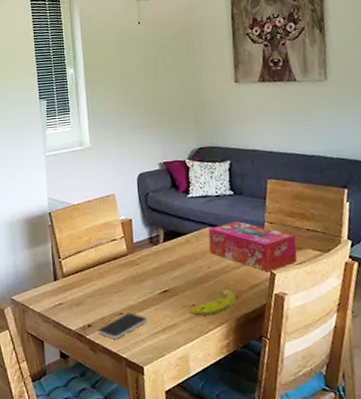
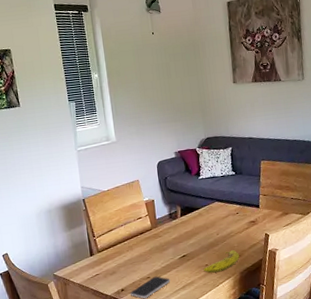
tissue box: present [208,220,297,272] -> none [216,195,285,234]

